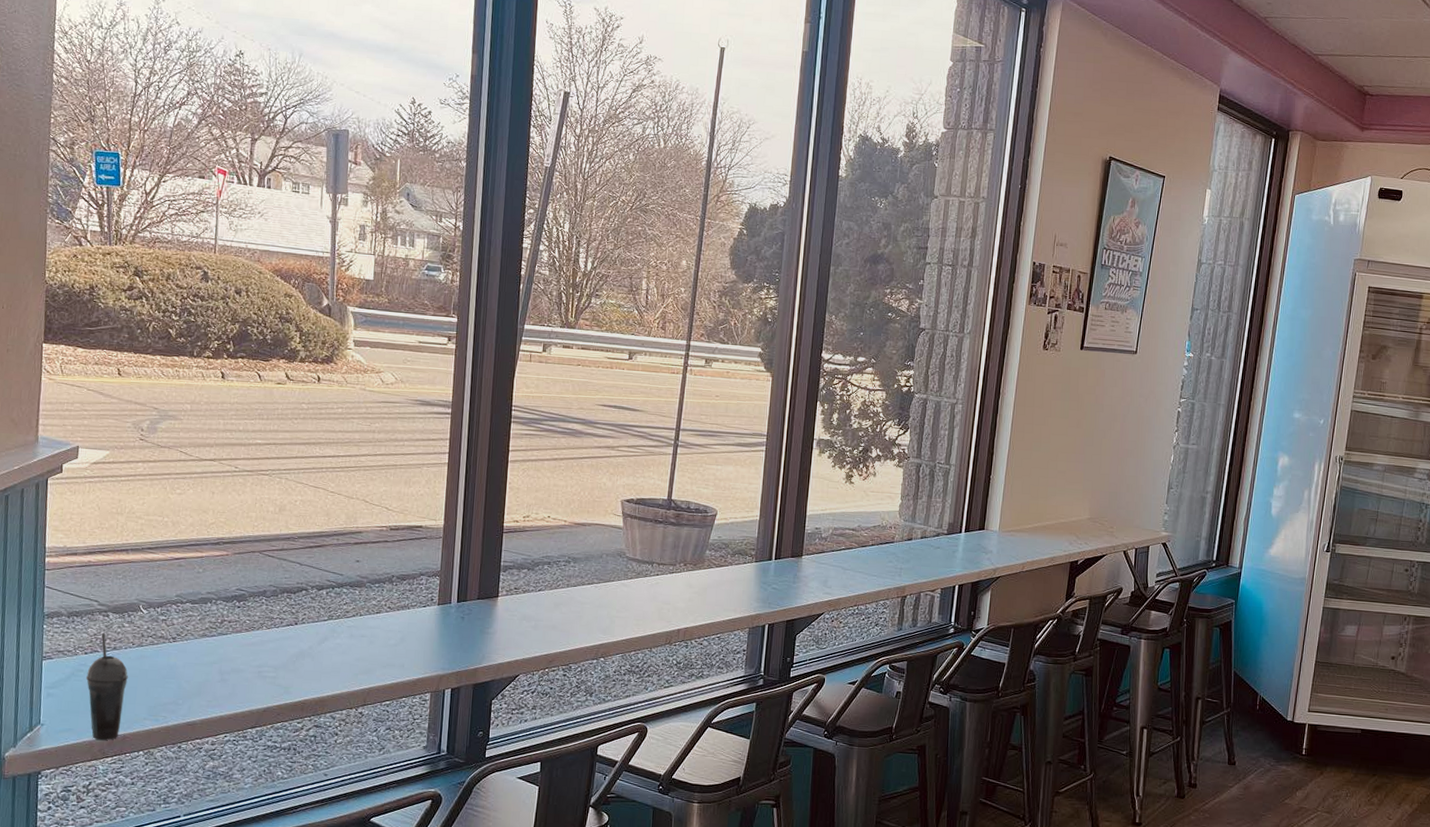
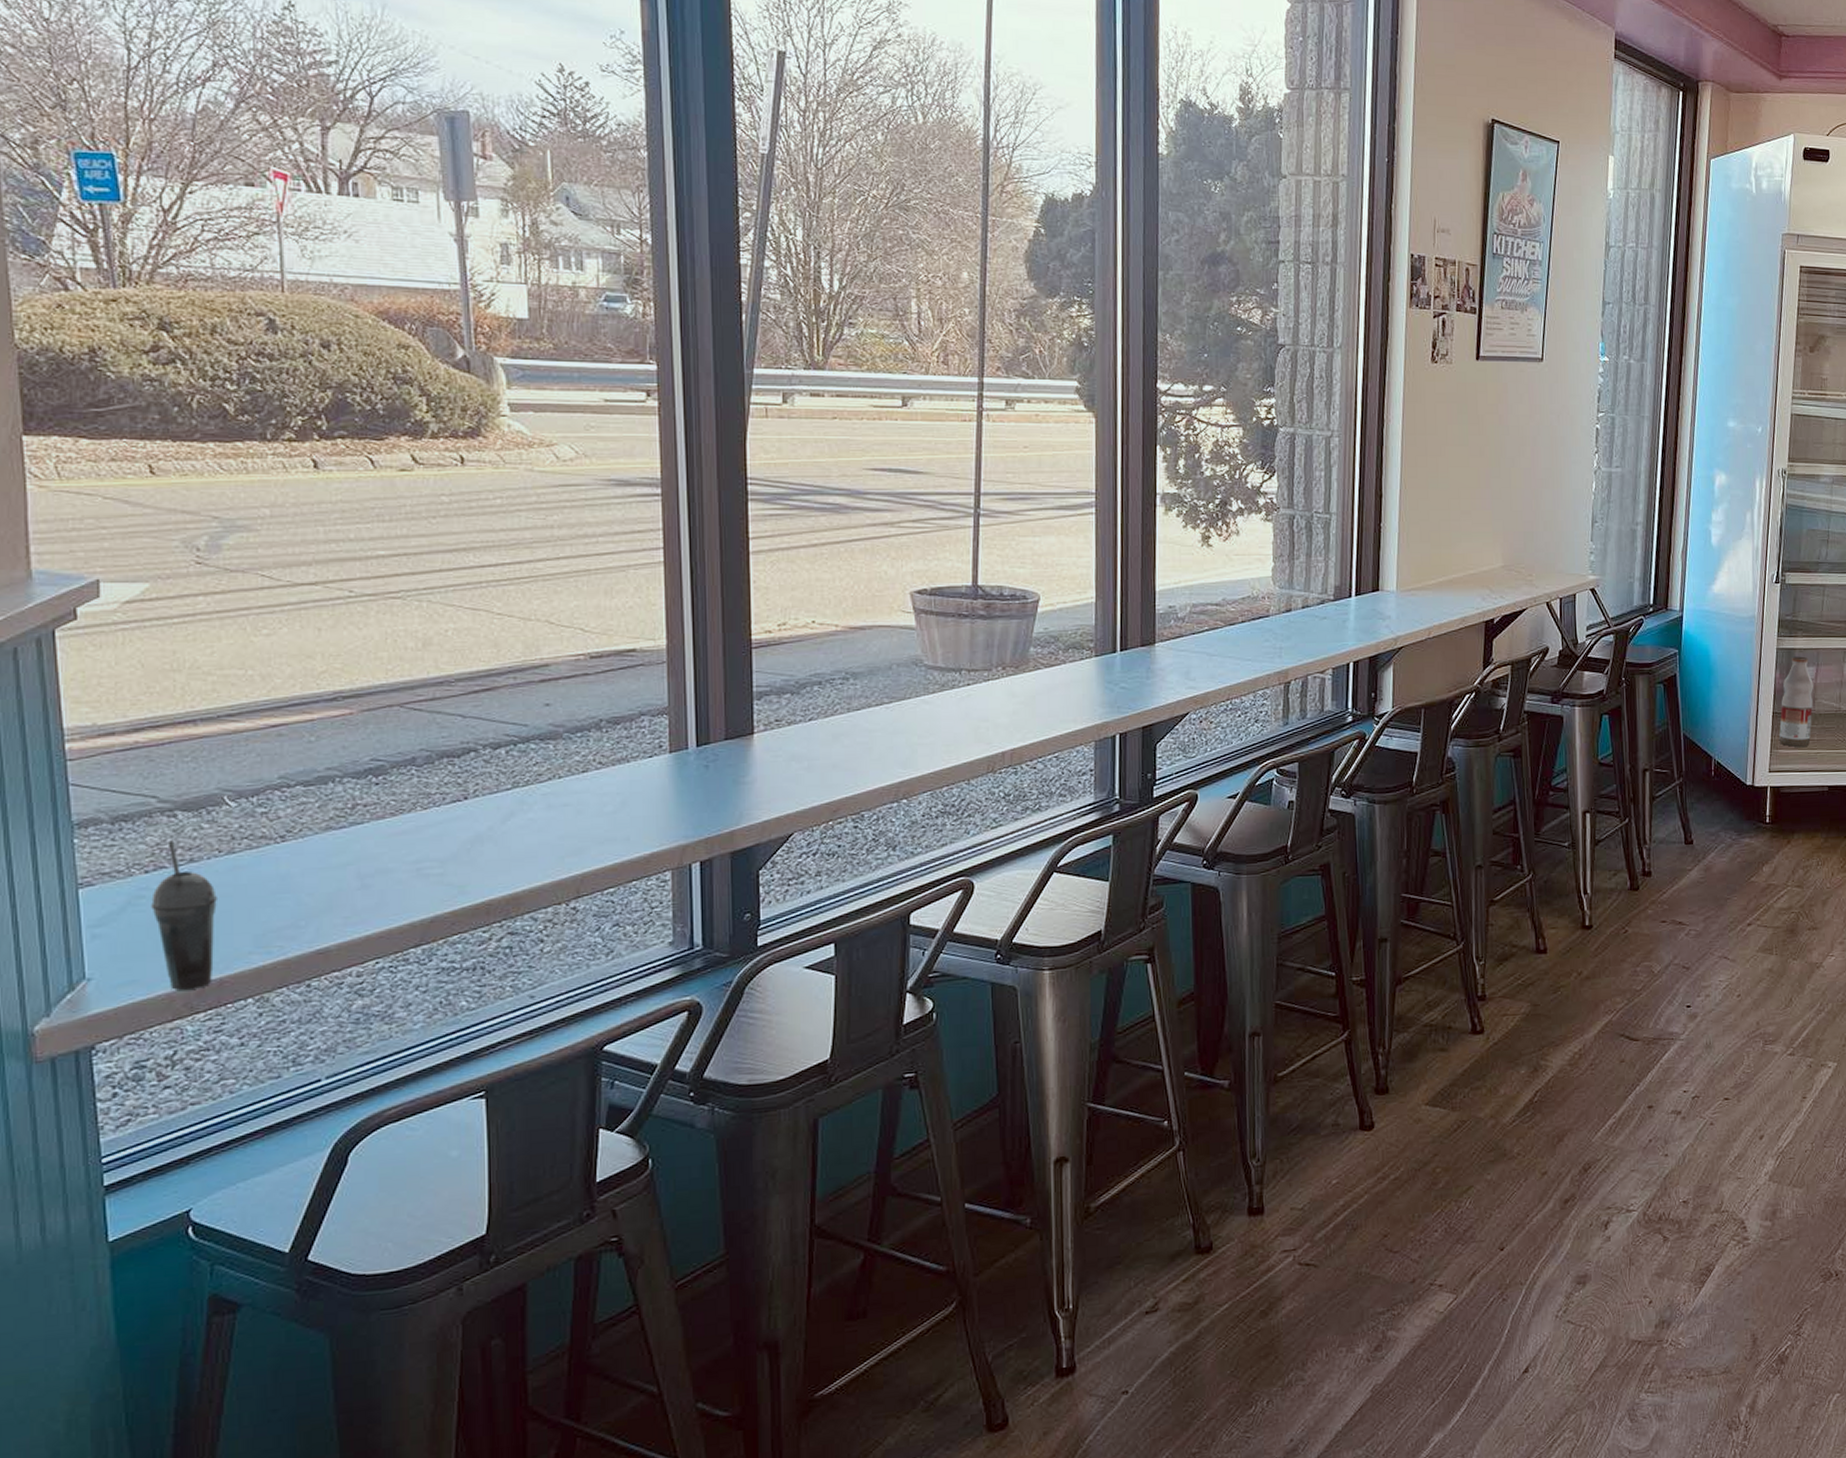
beverage bottle: none [1319,615,1354,693] -> present [1779,656,1813,747]

